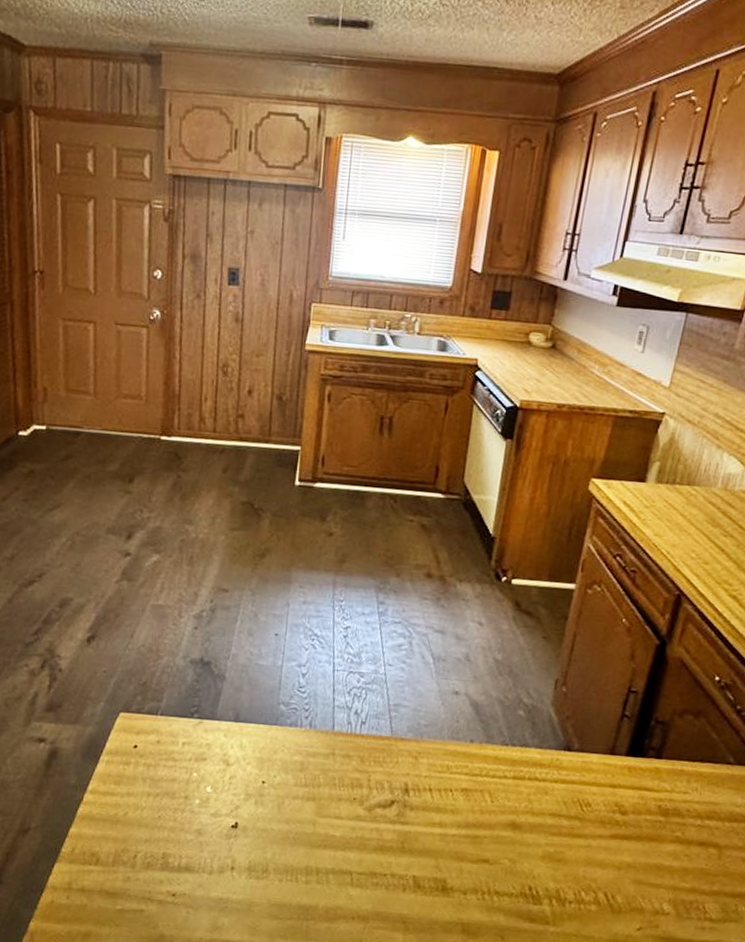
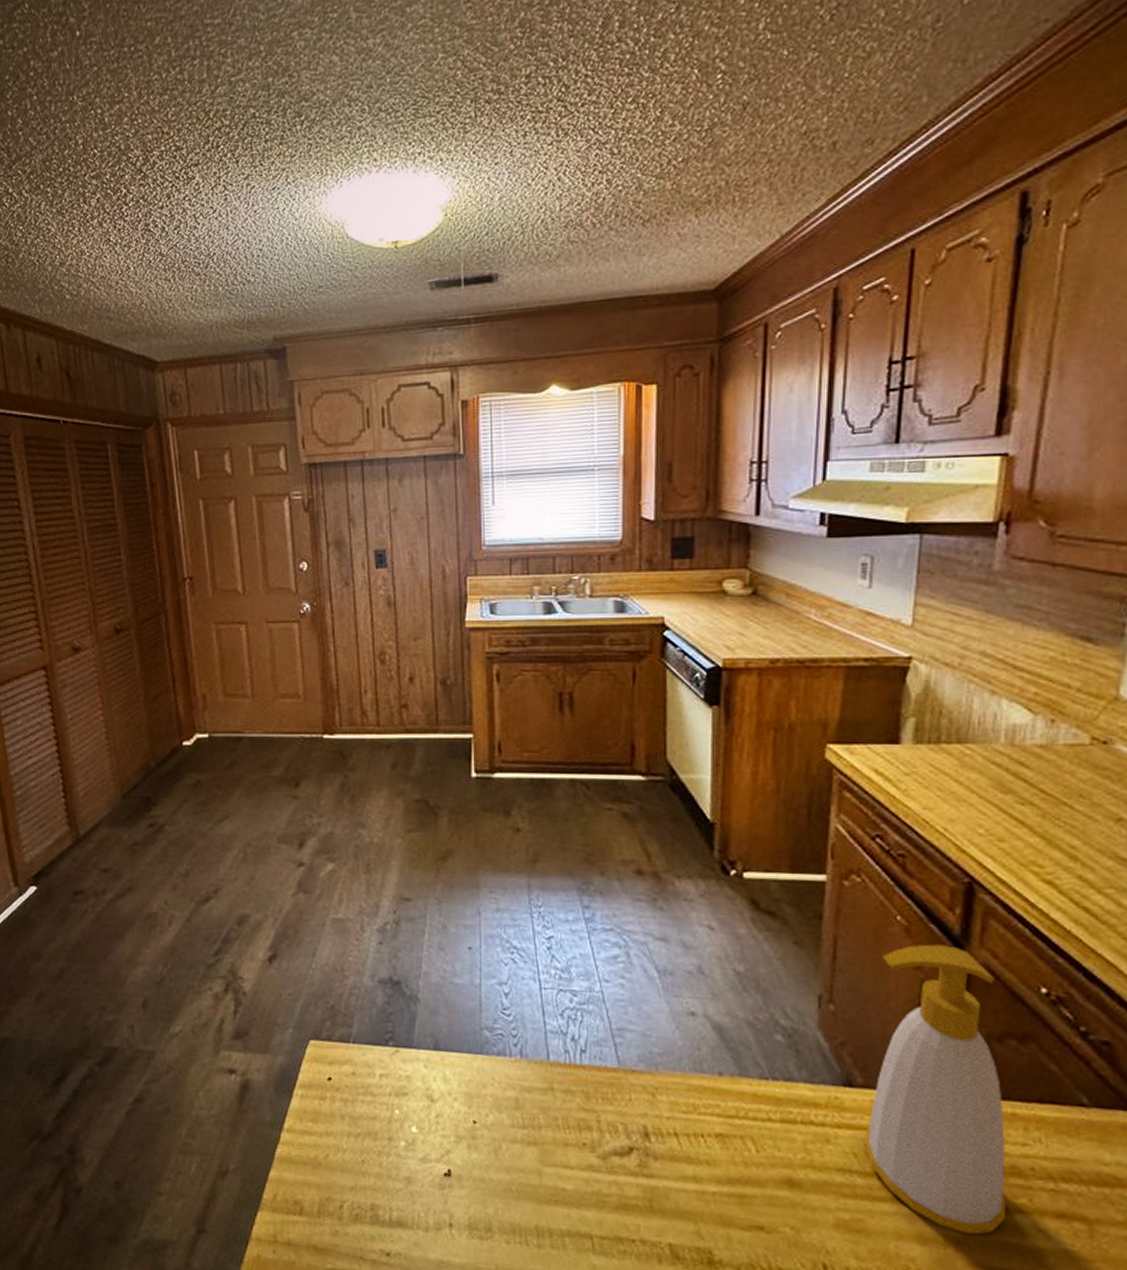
soap bottle: none [572,641,685,861] -> present [864,944,1005,1235]

